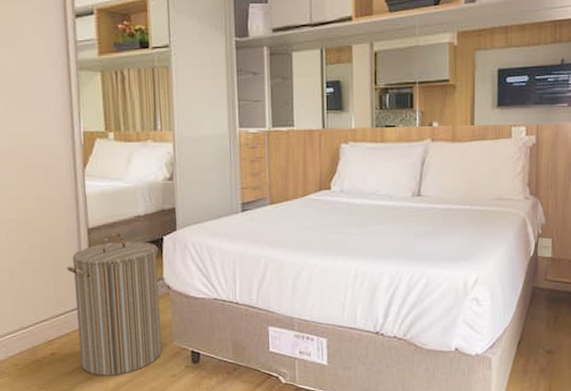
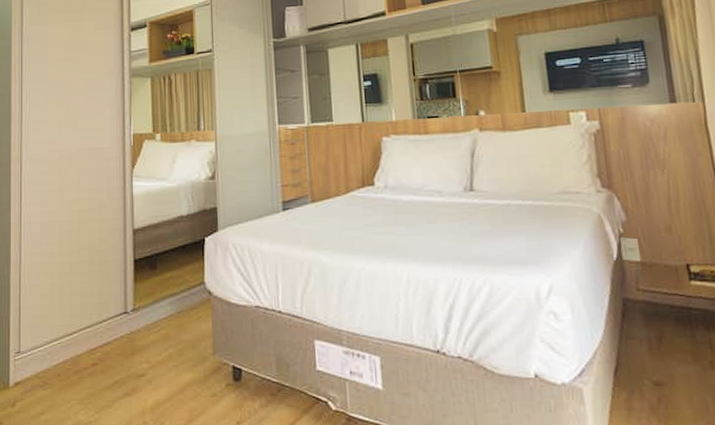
laundry hamper: present [67,233,162,376] -> none [113,234,202,392]

